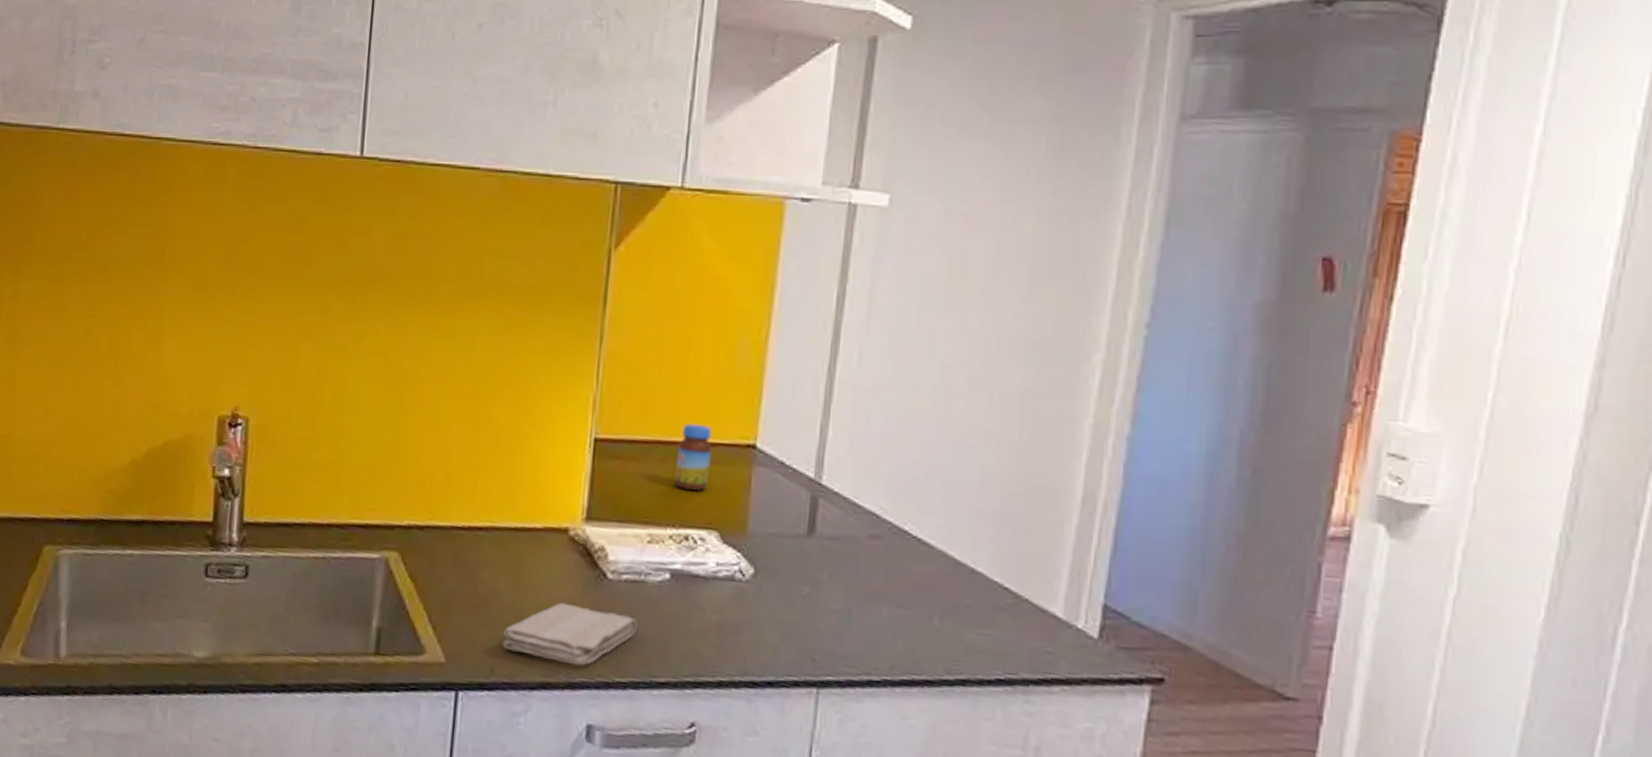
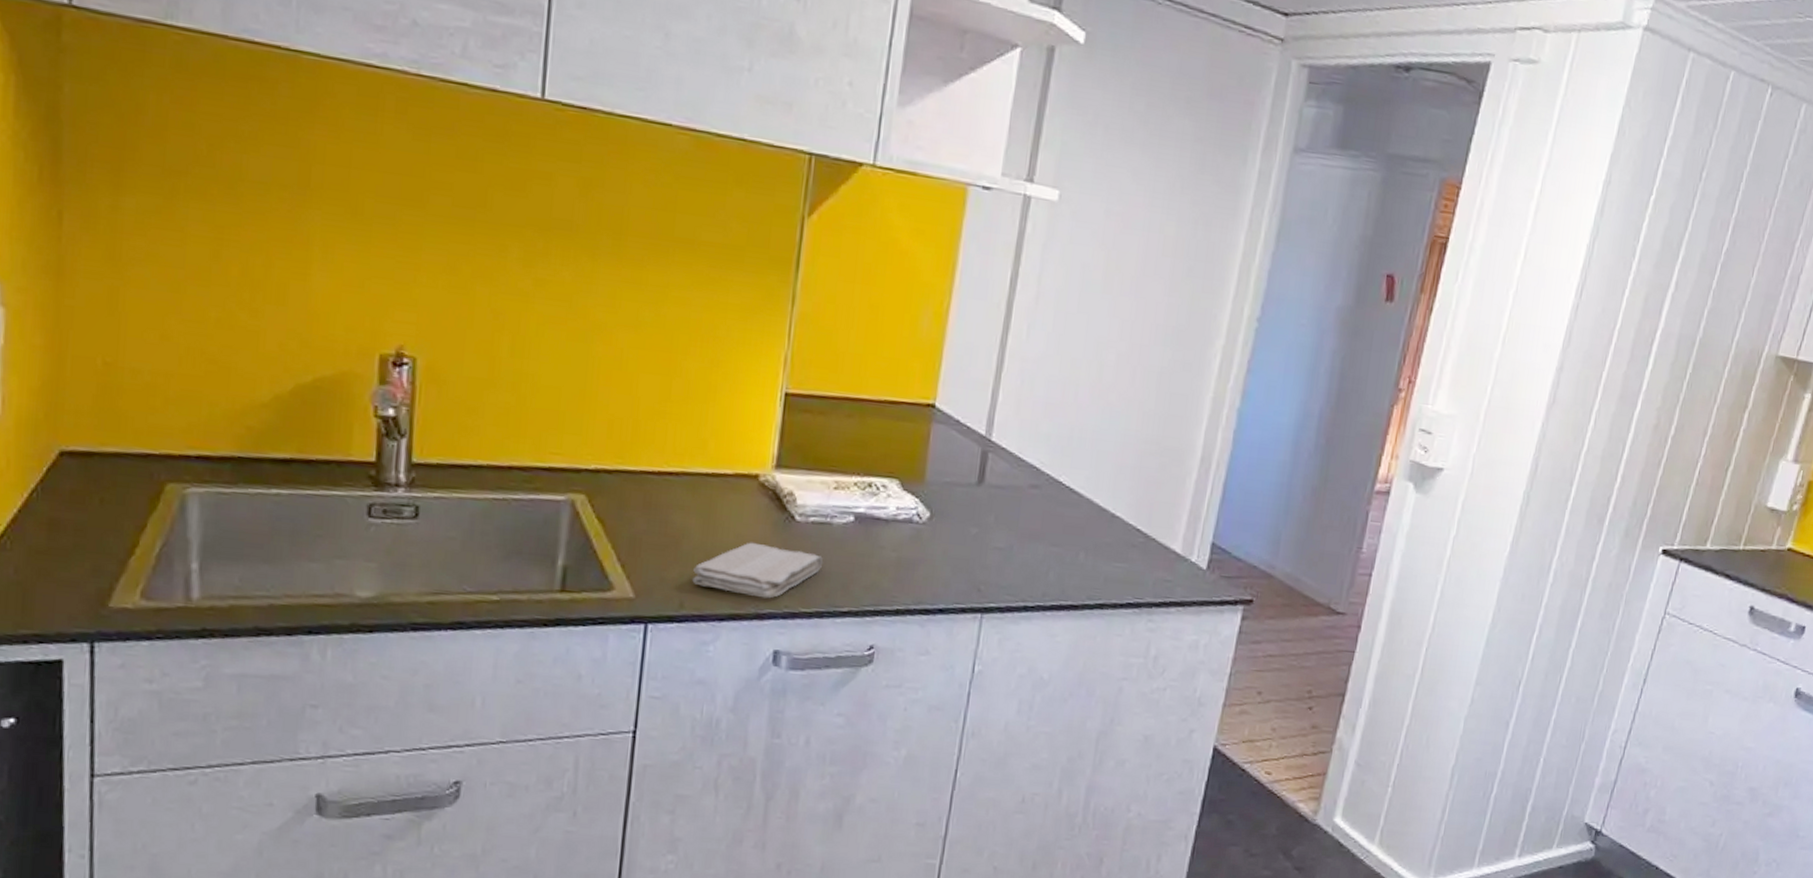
jar: present [674,423,712,491] -> none [860,383,896,444]

